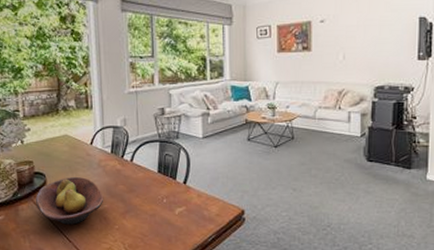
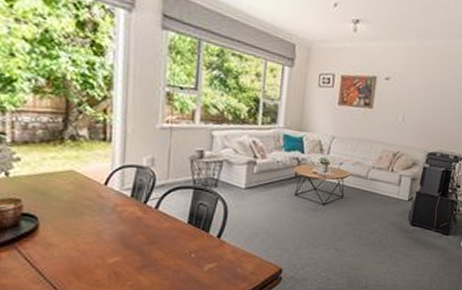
fruit bowl: present [36,176,104,225] -> none [22,221,117,279]

